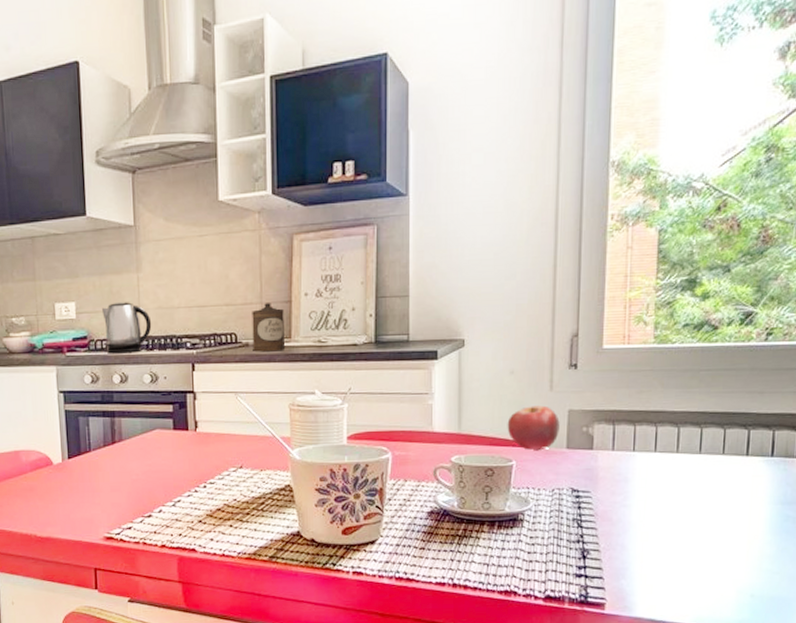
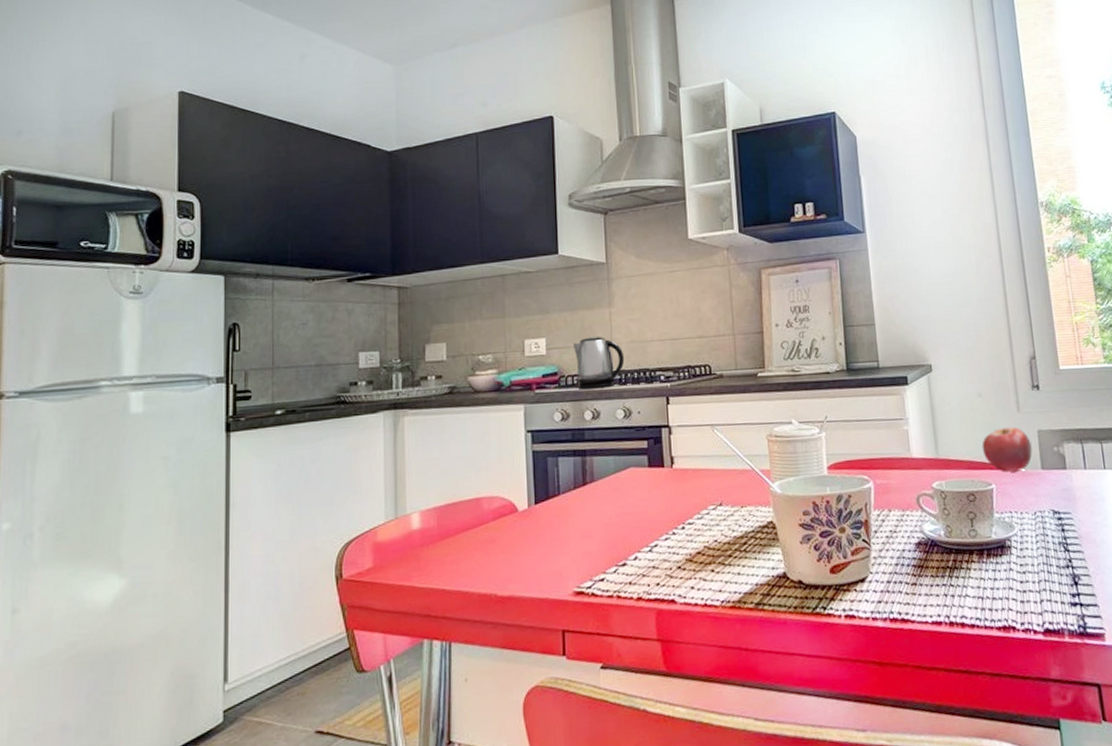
canister: present [252,303,284,352] -> none [725,334,759,383]

